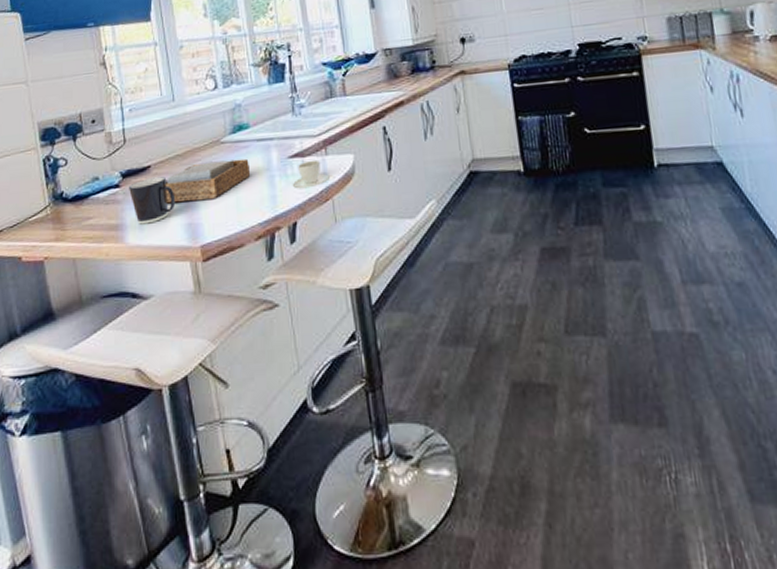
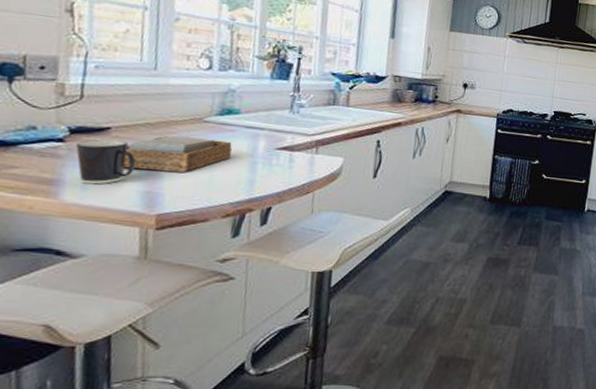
teacup: present [293,159,330,189] -> none [275,155,315,180]

